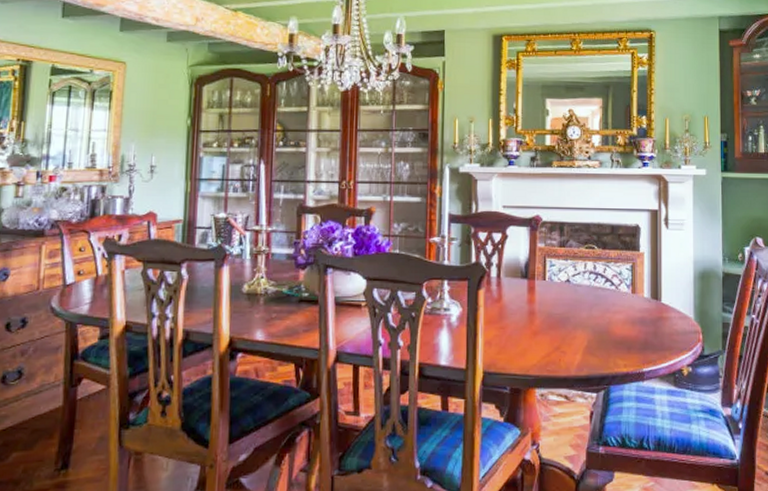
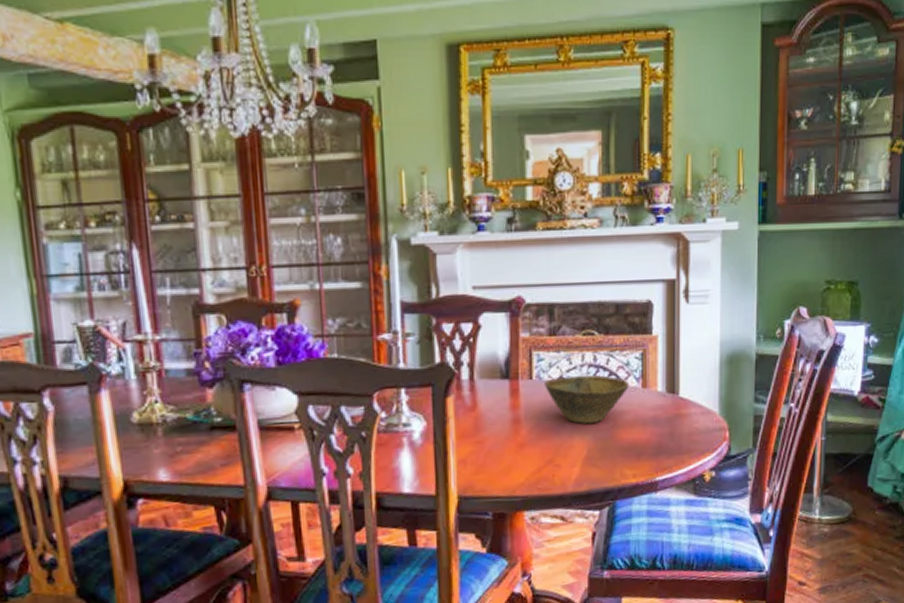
bowl: none [555,279,622,319] -> present [545,375,630,424]

